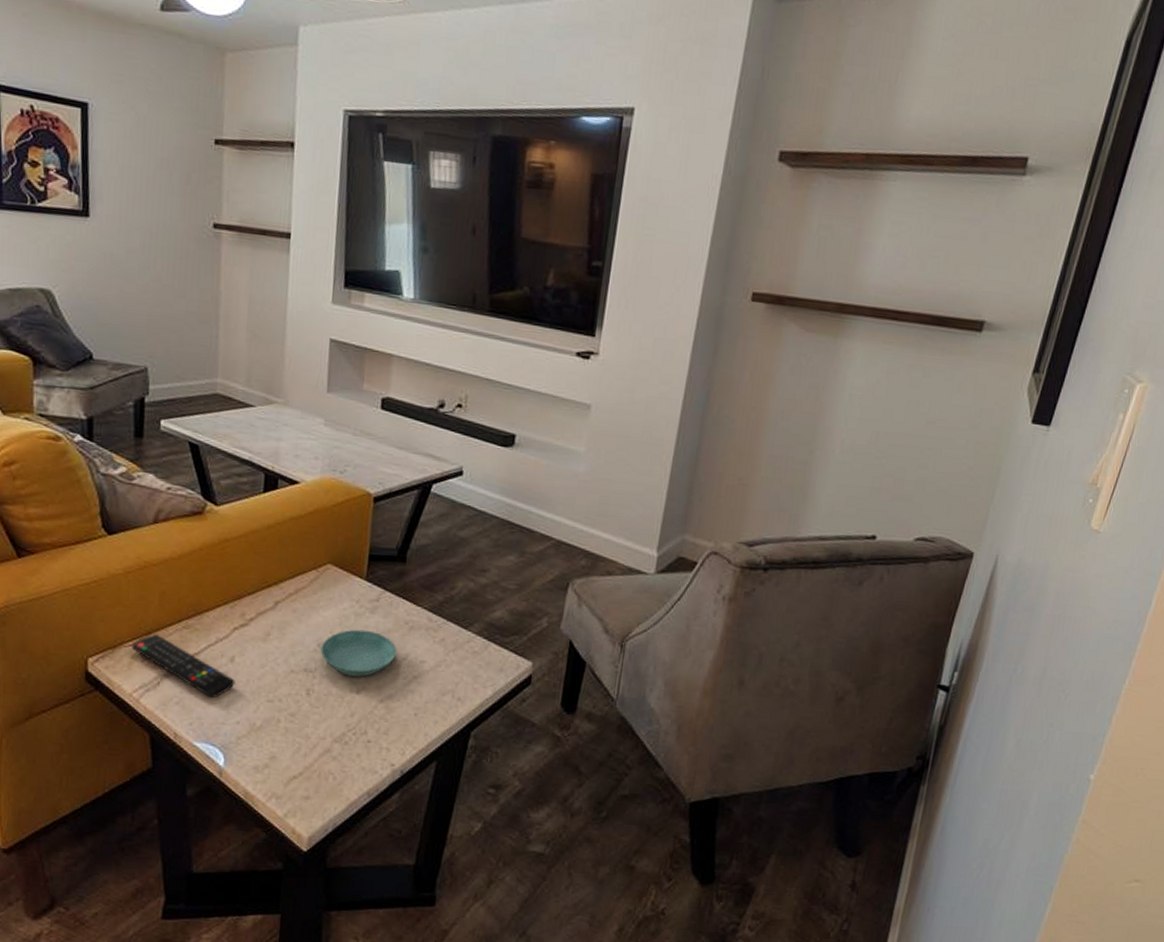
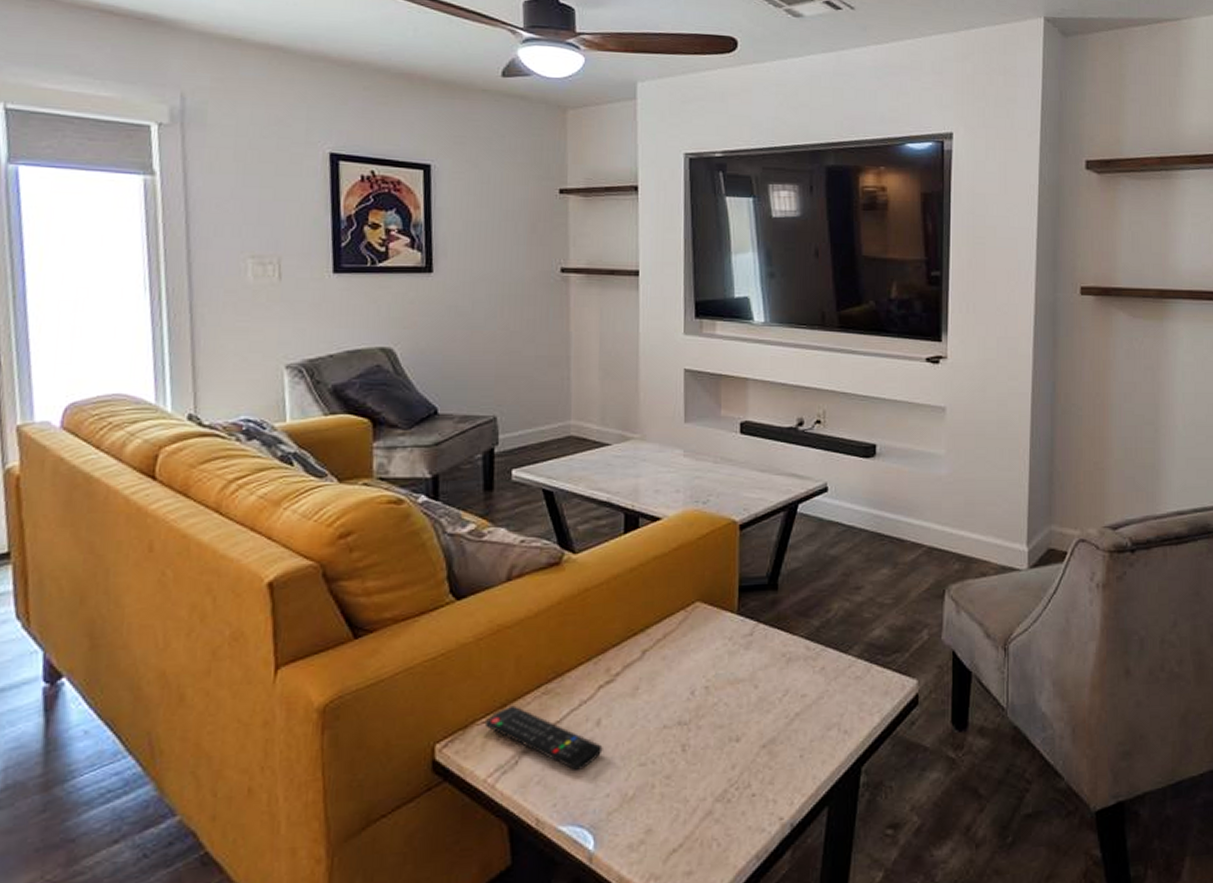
saucer: present [320,629,397,677] -> none [694,668,776,723]

